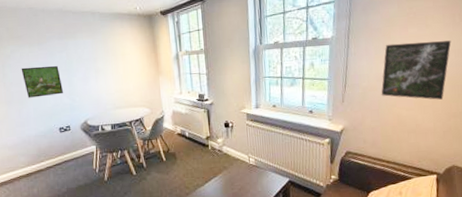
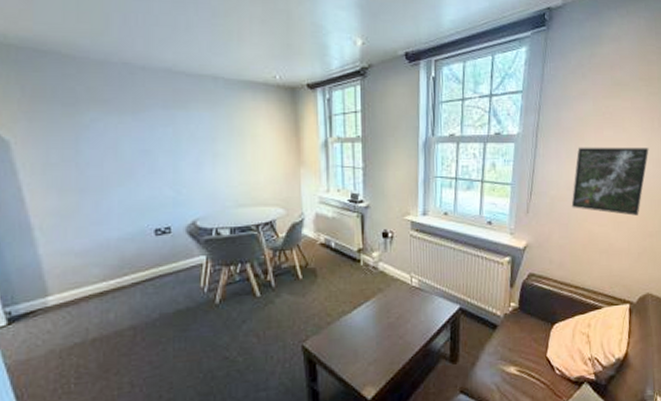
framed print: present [21,65,64,98] -> none [104,143,166,186]

